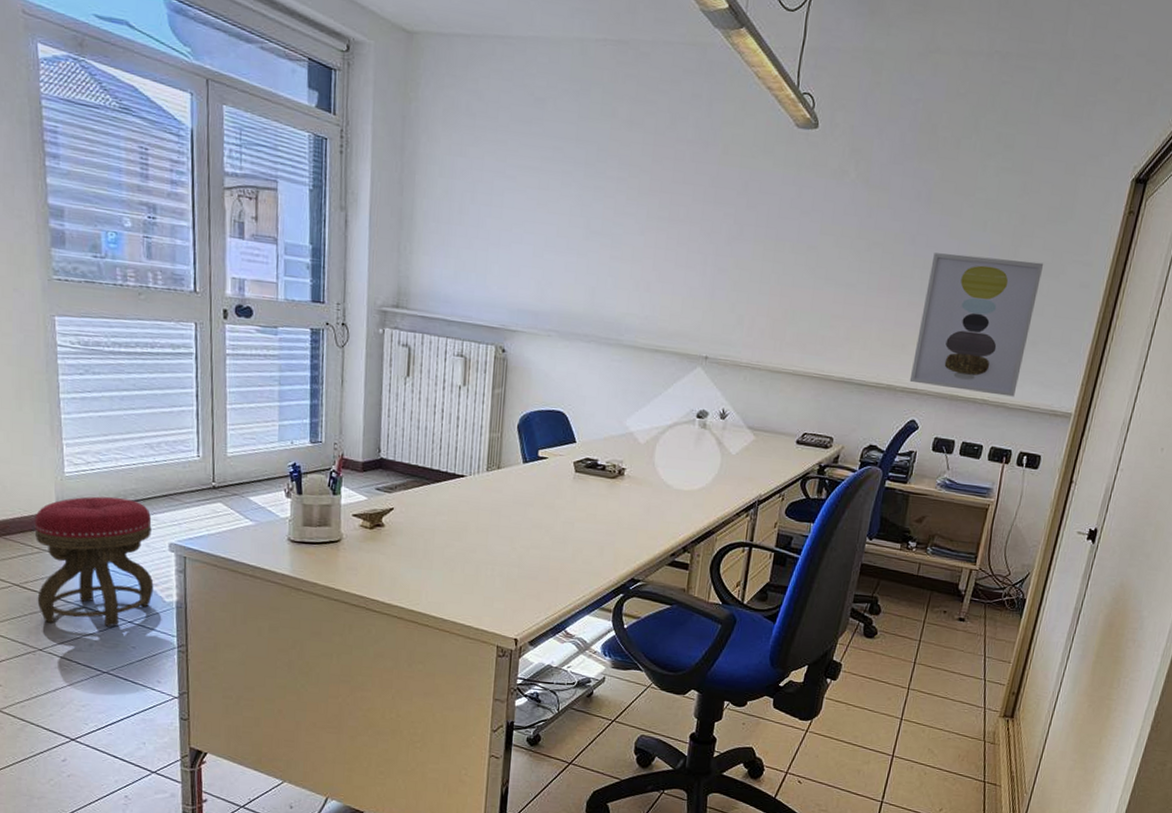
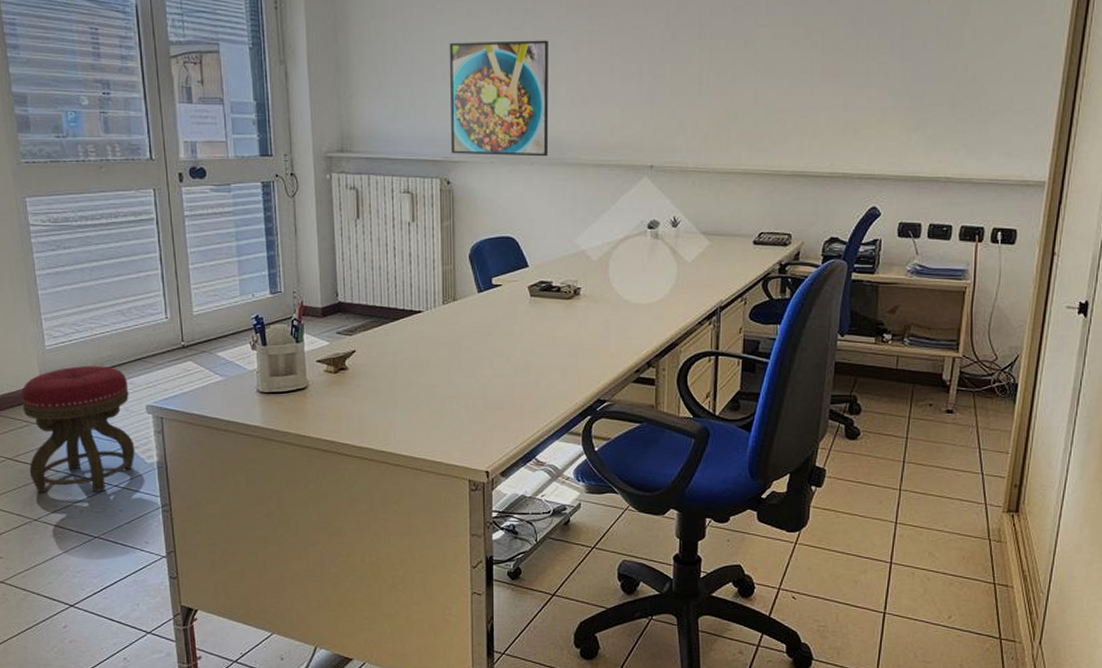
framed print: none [509,210,617,336] -> present [449,40,549,157]
wall art: present [909,253,1044,397] -> none [865,28,997,171]

